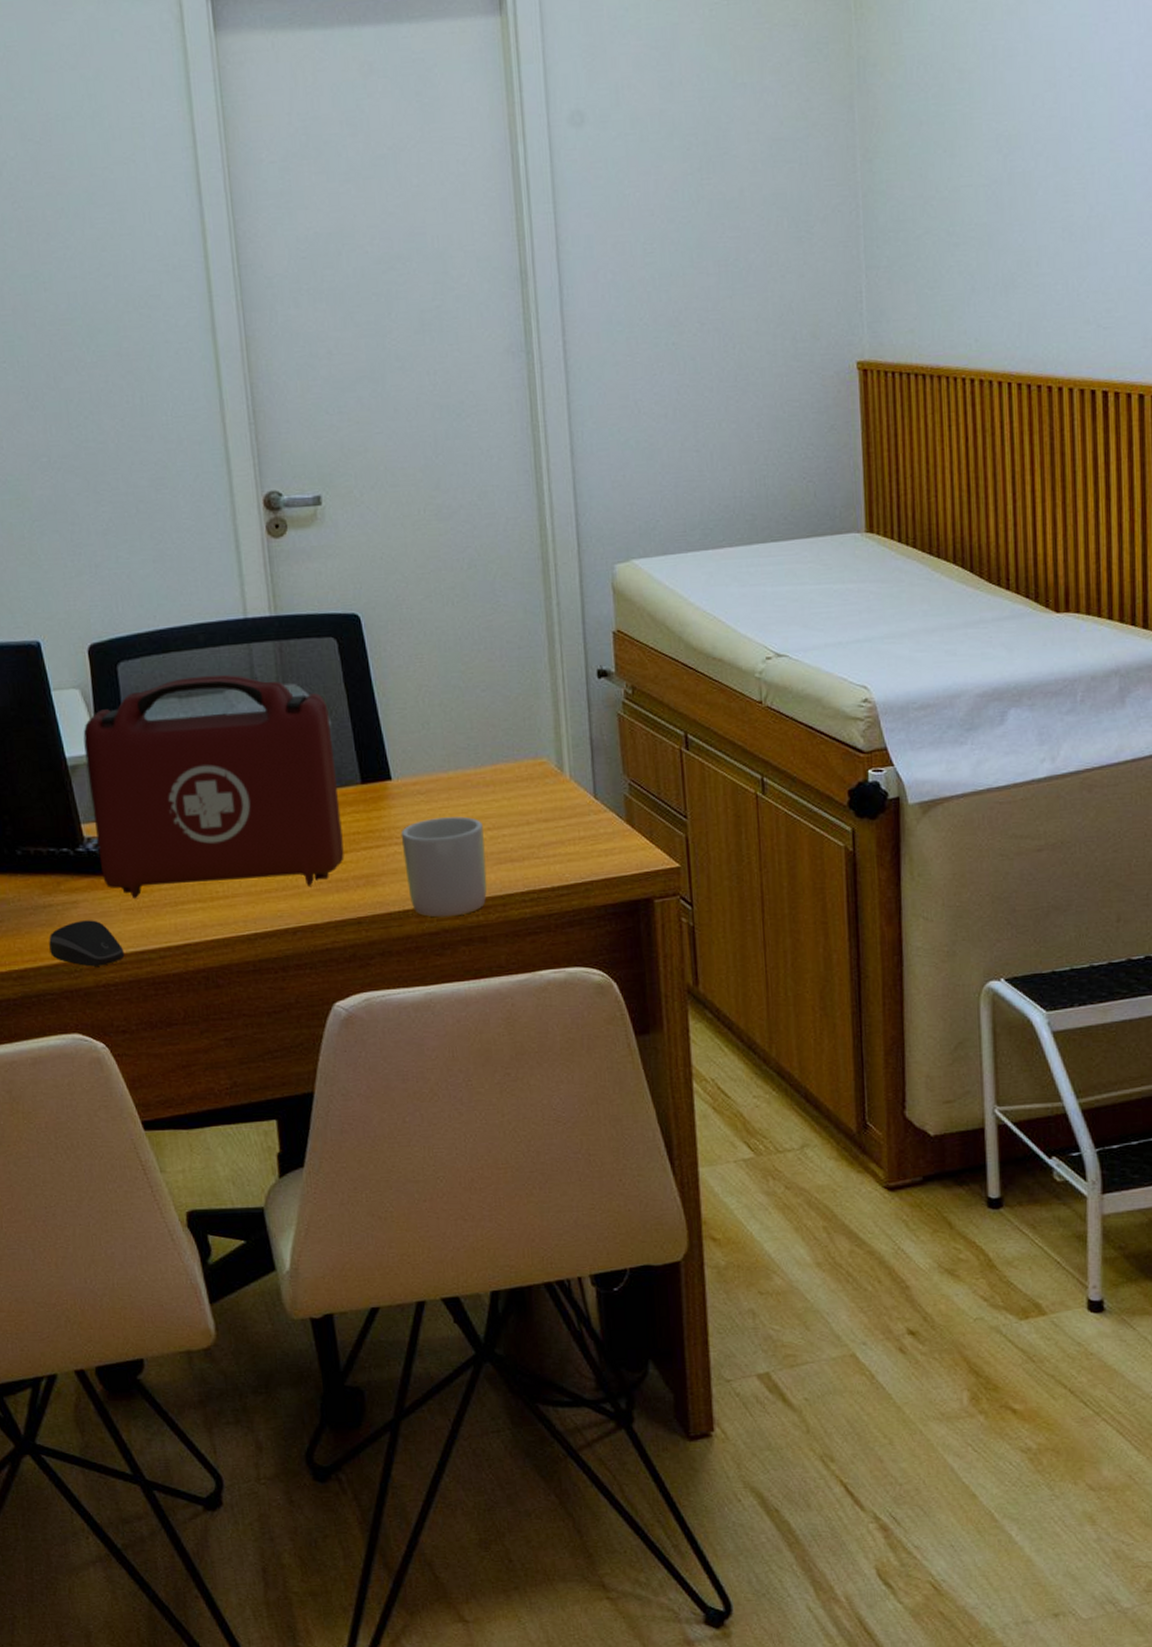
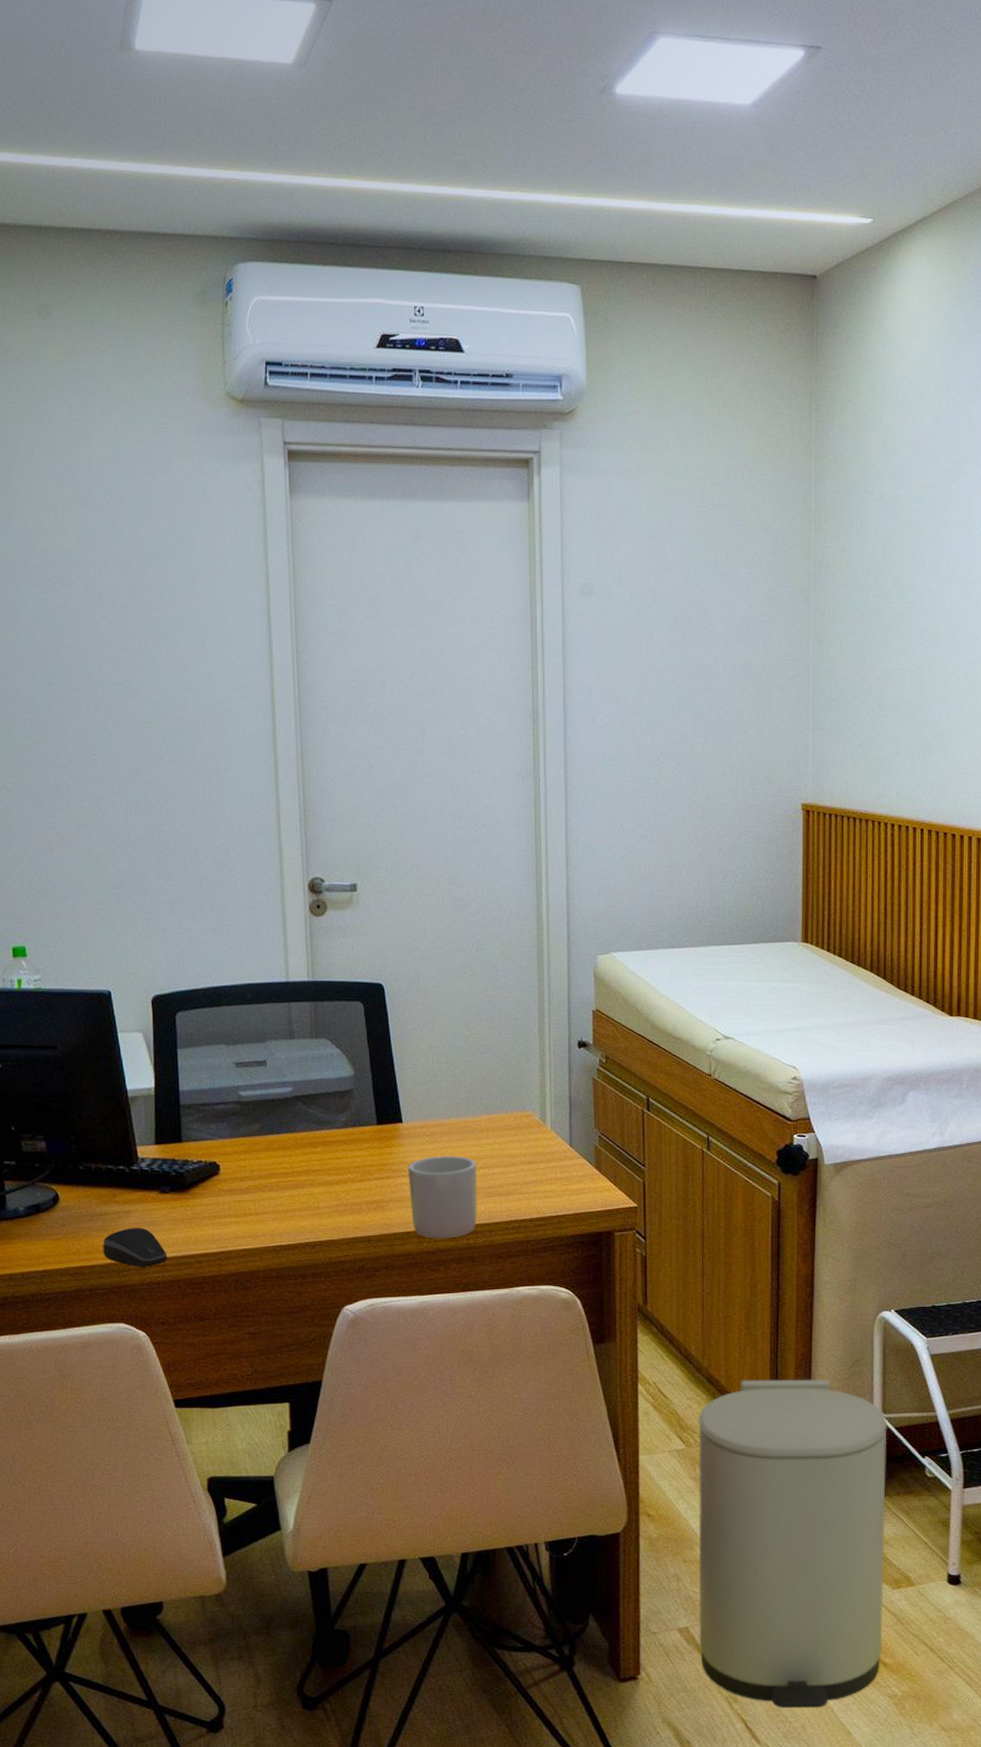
first aid kit: present [83,674,345,899] -> none [143,1027,359,1212]
pedal bin: none [768,1066,1010,1468] -> present [698,1379,887,1709]

